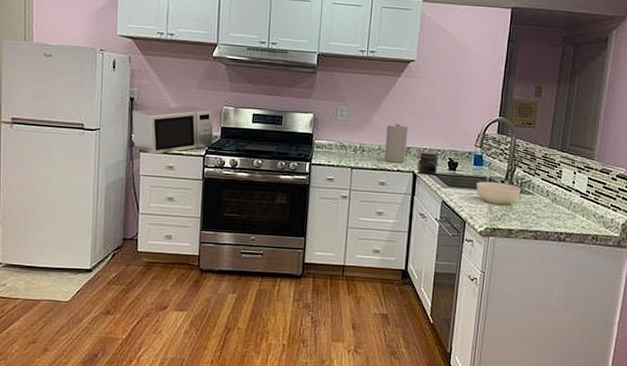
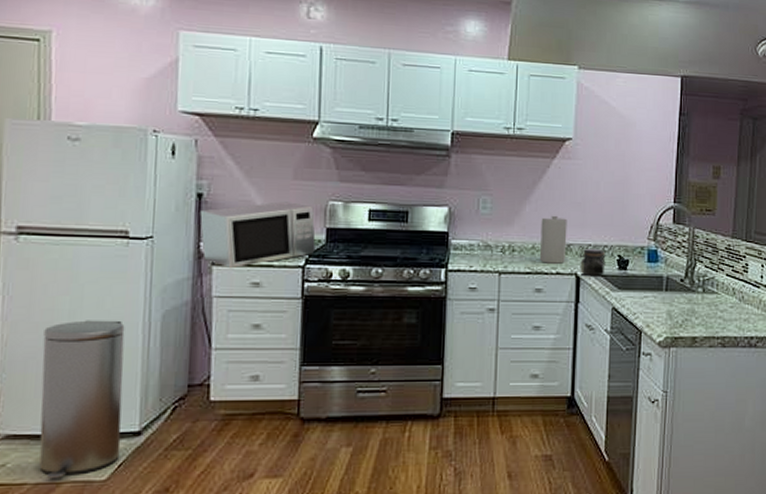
pedal bin: none [27,187,81,297] -> present [39,320,125,478]
bowl: present [476,181,522,205] -> none [652,281,705,308]

